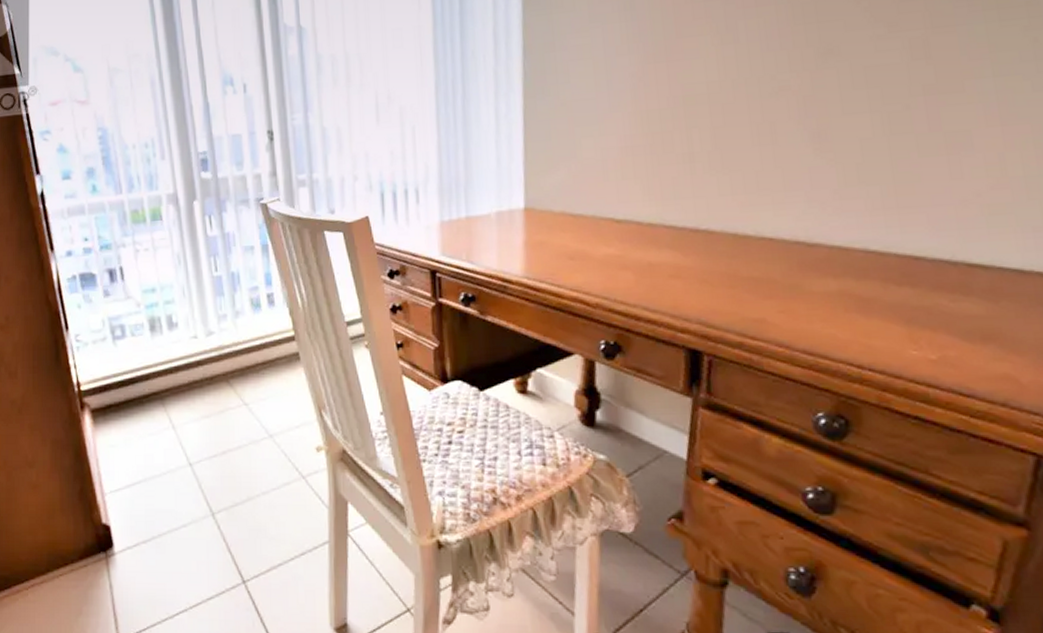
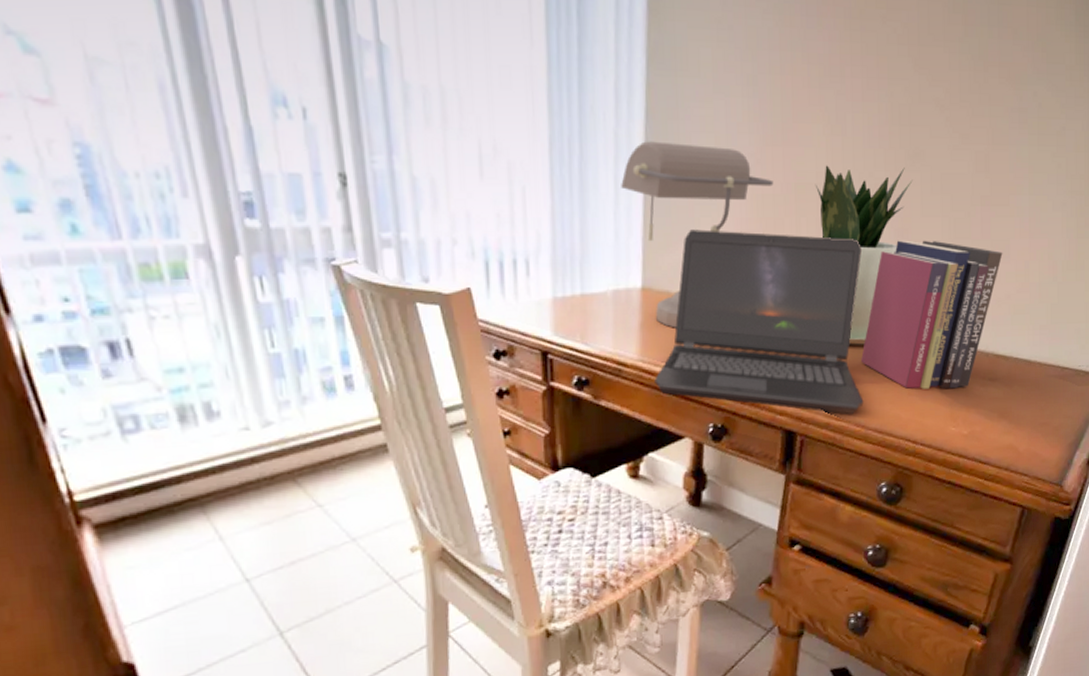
desk lamp: none [501,70,659,245] -> present [621,141,774,328]
laptop computer: none [540,145,786,334] -> present [654,229,864,415]
planter: none [706,66,827,257] -> present [815,165,913,345]
books: none [777,139,963,305] -> present [860,240,1003,389]

